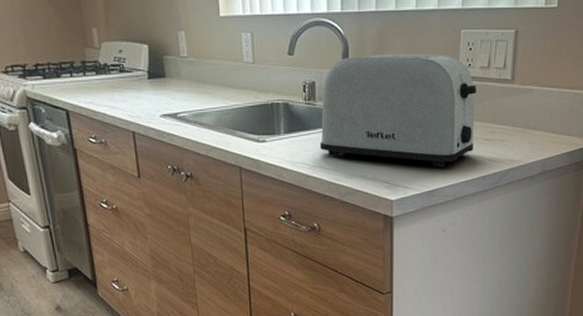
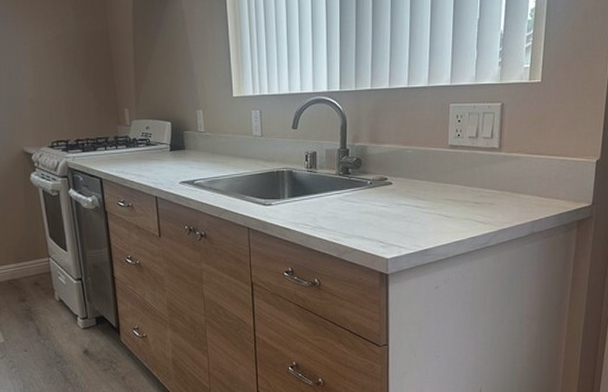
toaster: present [320,53,476,167] -> none [321,125,465,228]

